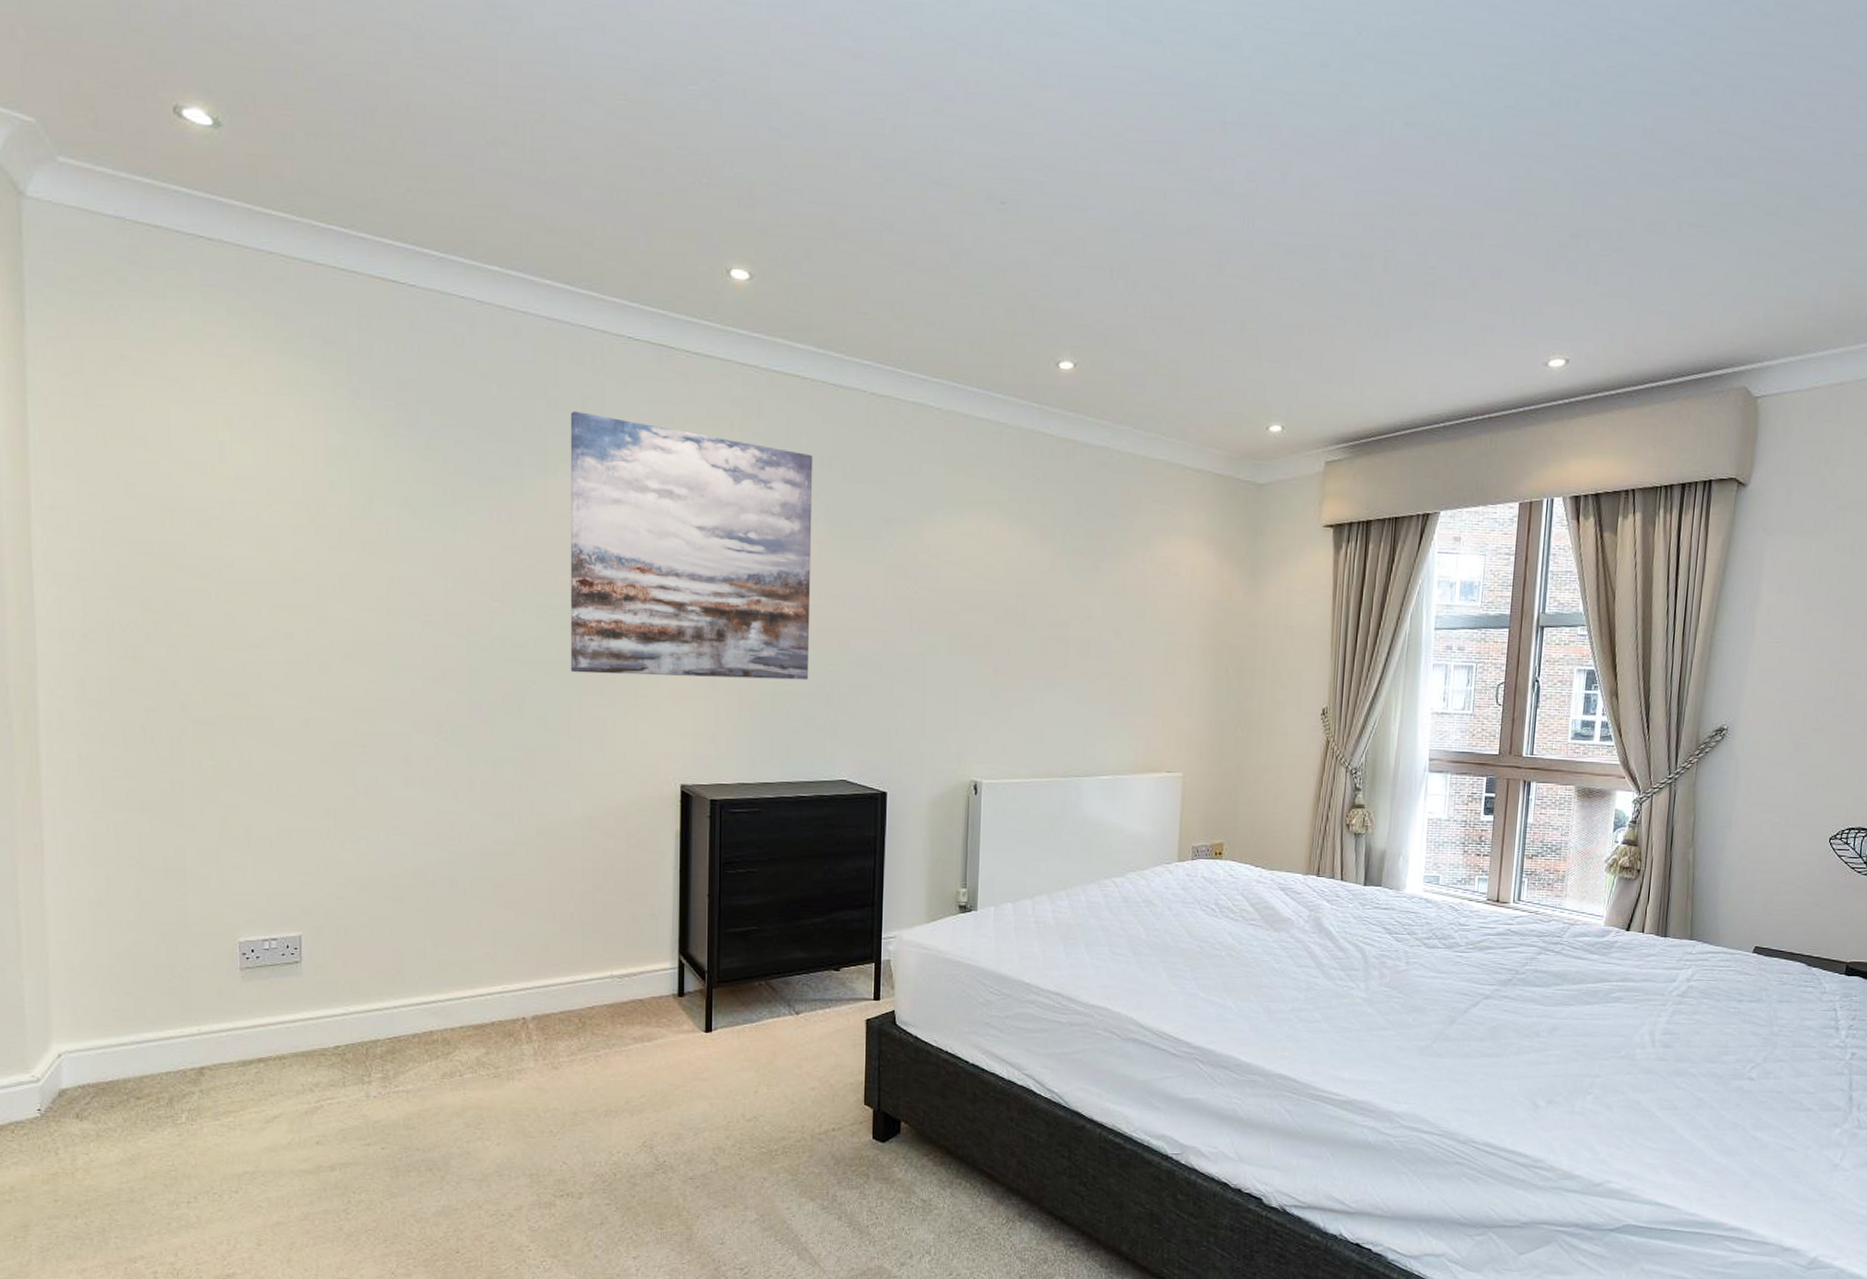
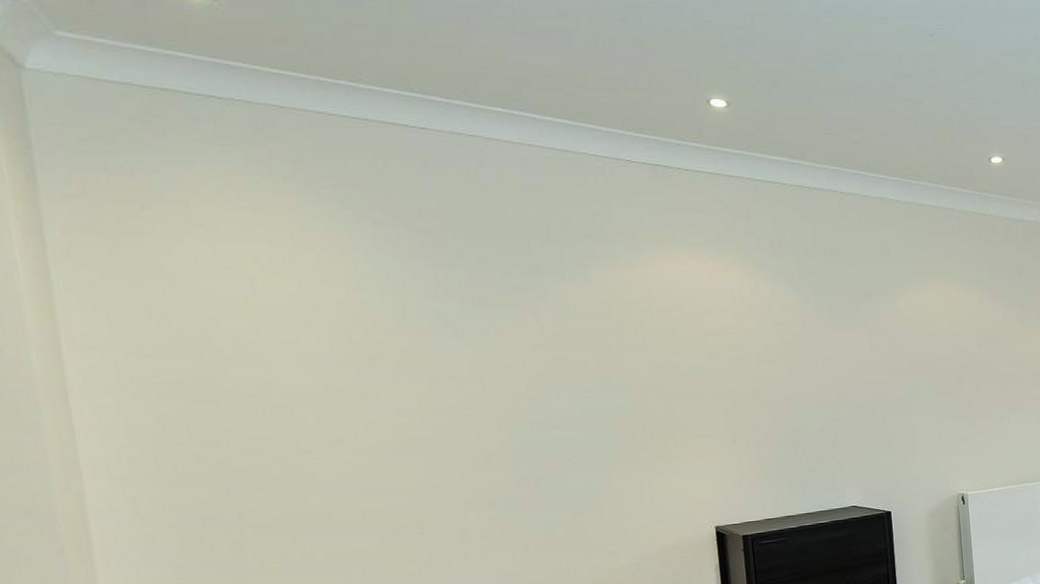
wall art: present [570,411,813,681] -> none [581,225,815,444]

